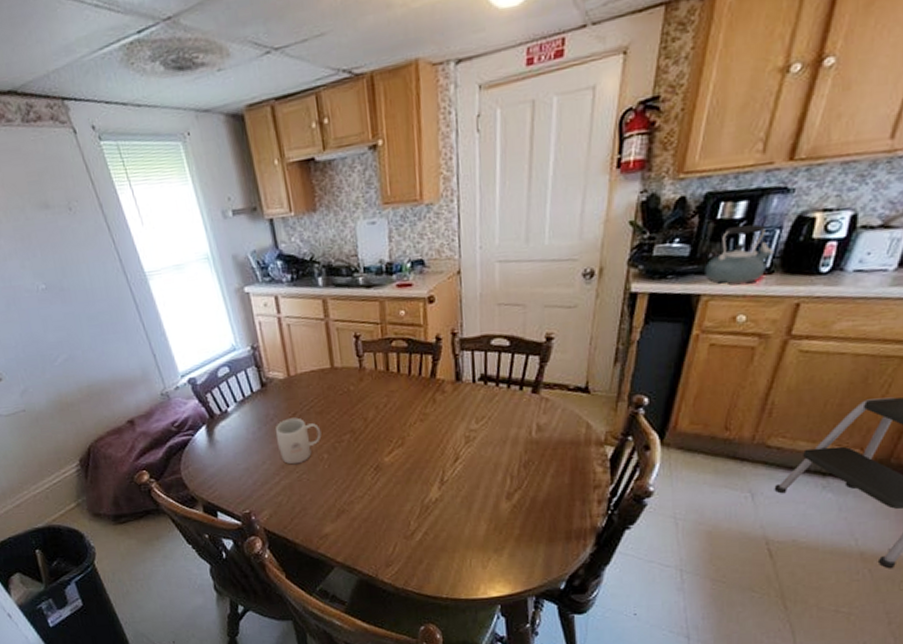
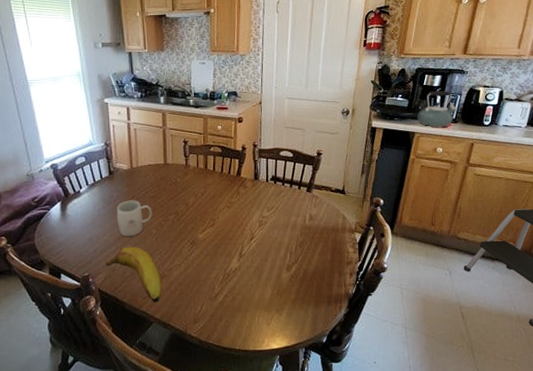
fruit: none [269,475,343,544] -> present [106,246,162,303]

